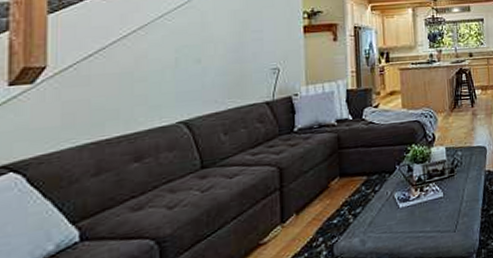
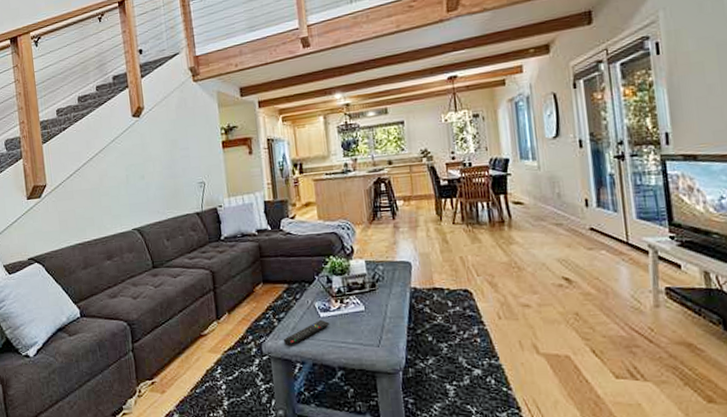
remote control: none [358,211,409,244] -> present [283,320,330,347]

